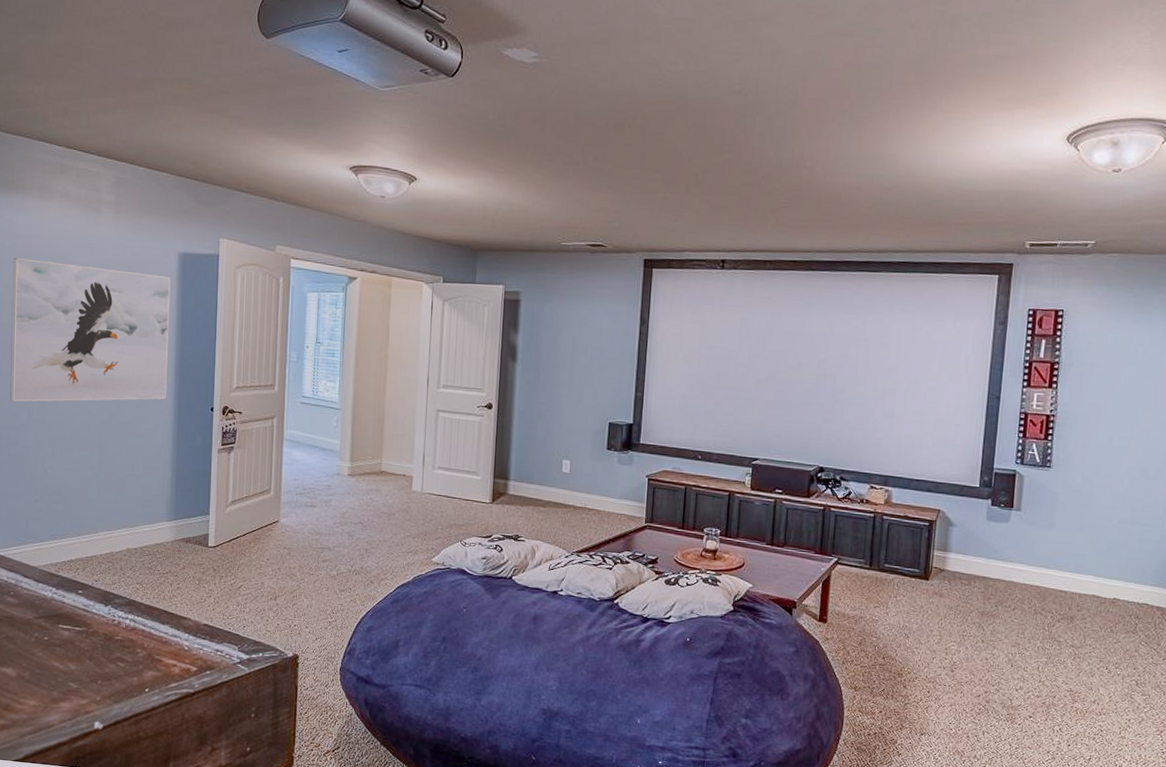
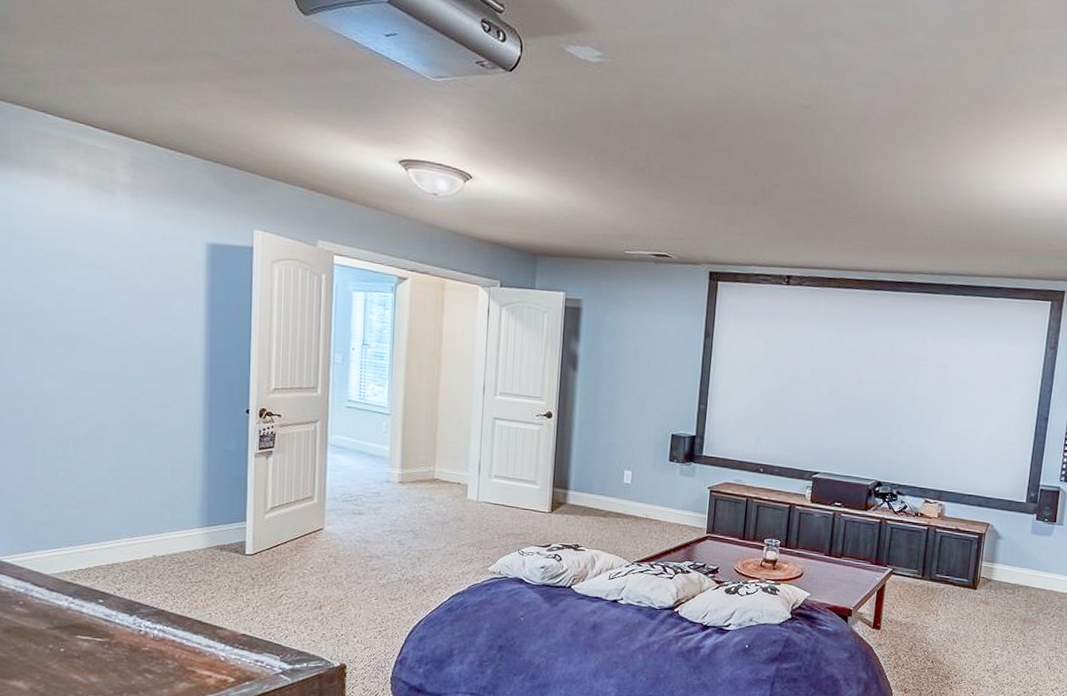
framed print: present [10,258,171,402] -> none [11,240,198,400]

